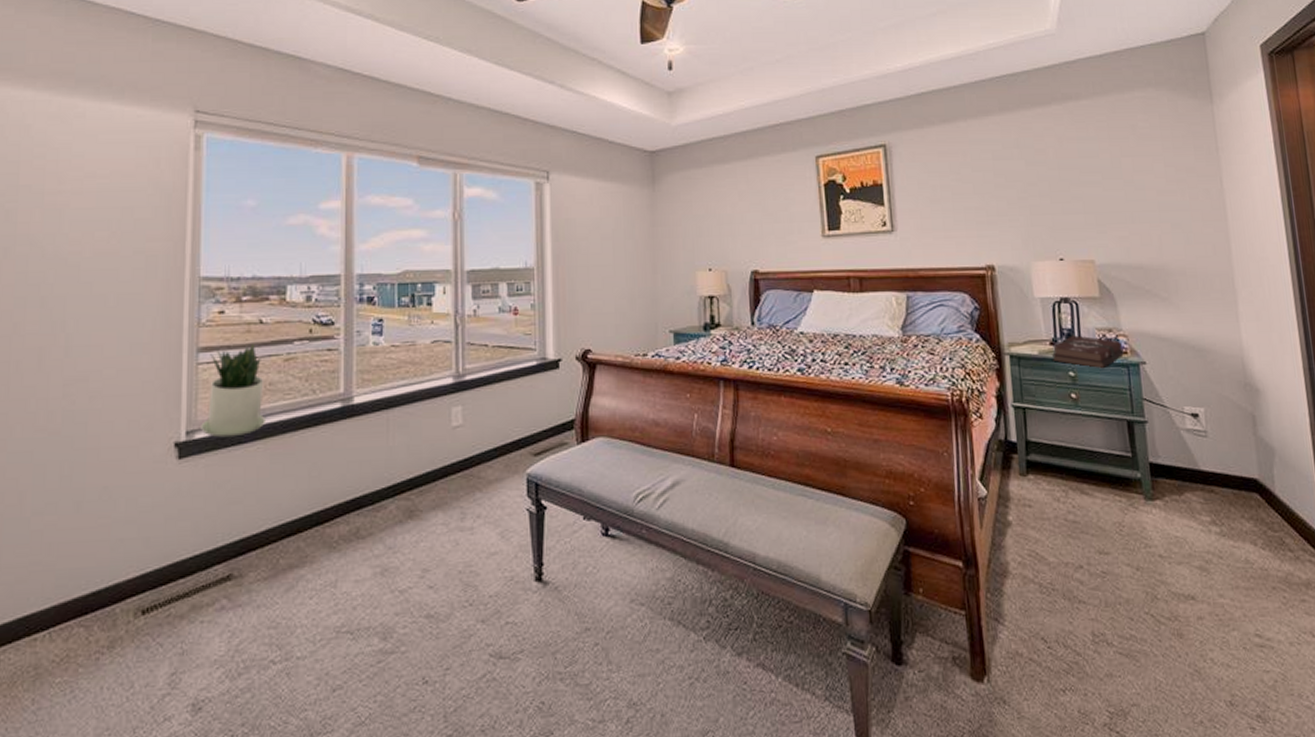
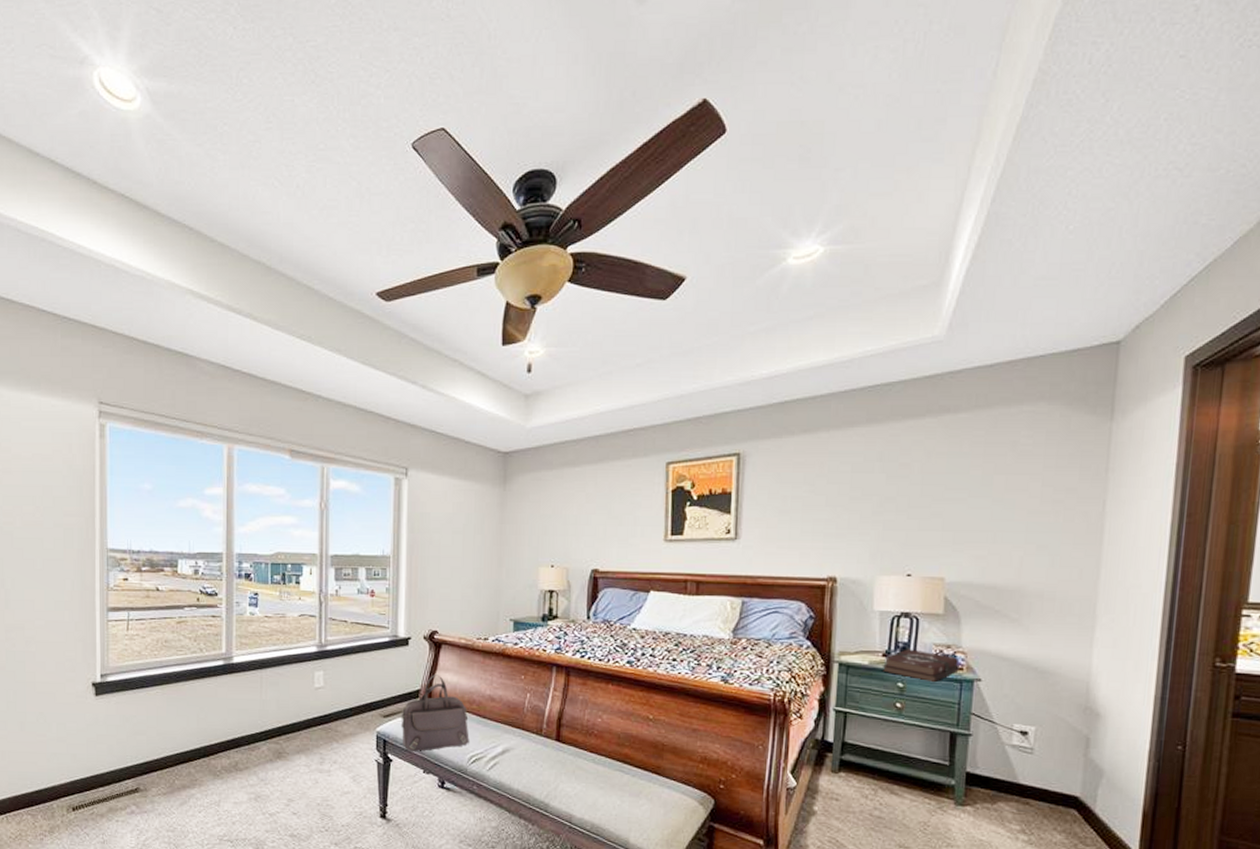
planter: present [201,344,265,438] -> none [112,608,162,682]
handbag: none [554,400,634,496] -> present [400,674,469,752]

